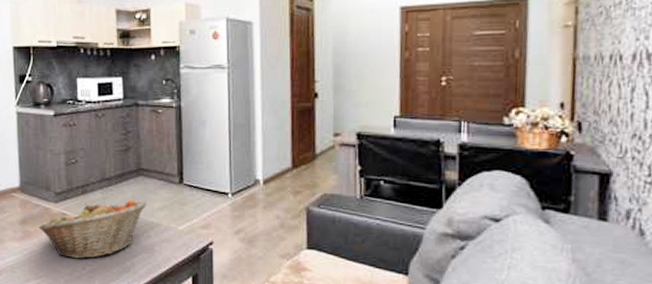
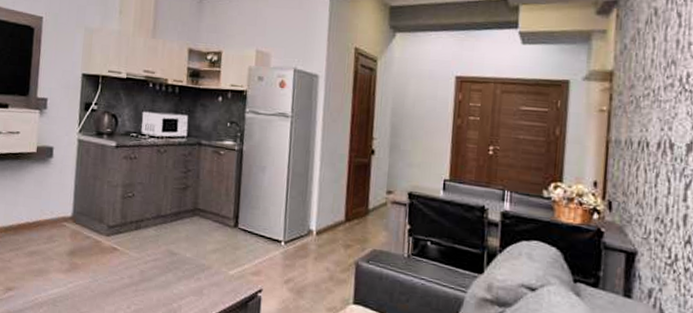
fruit basket: present [39,200,148,259] -> none [87,239,201,297]

